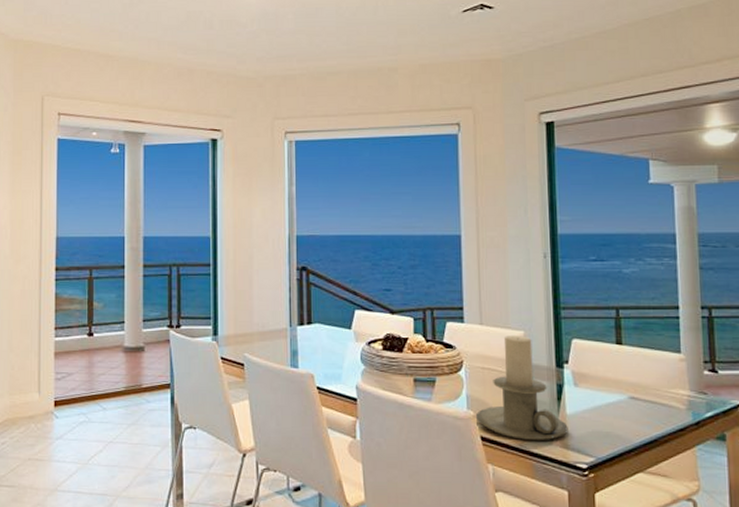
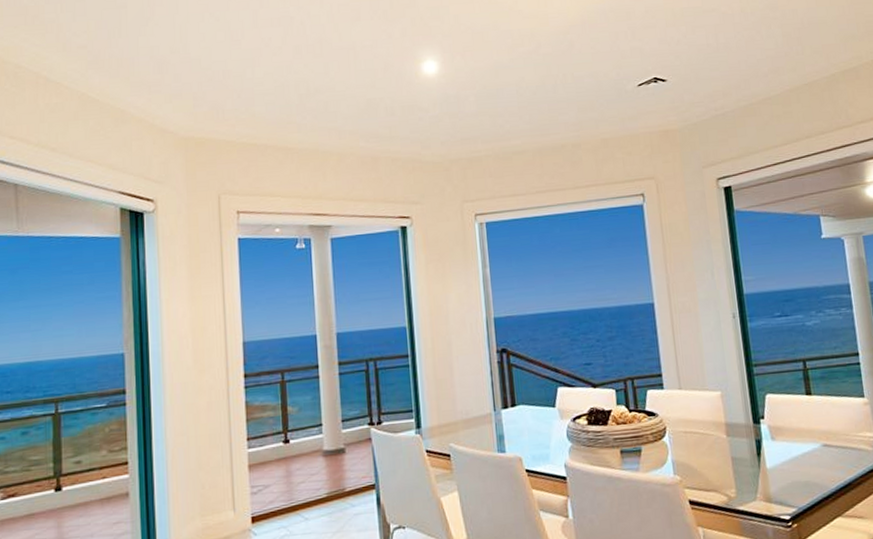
candle holder: present [475,336,568,440] -> none [682,396,770,499]

